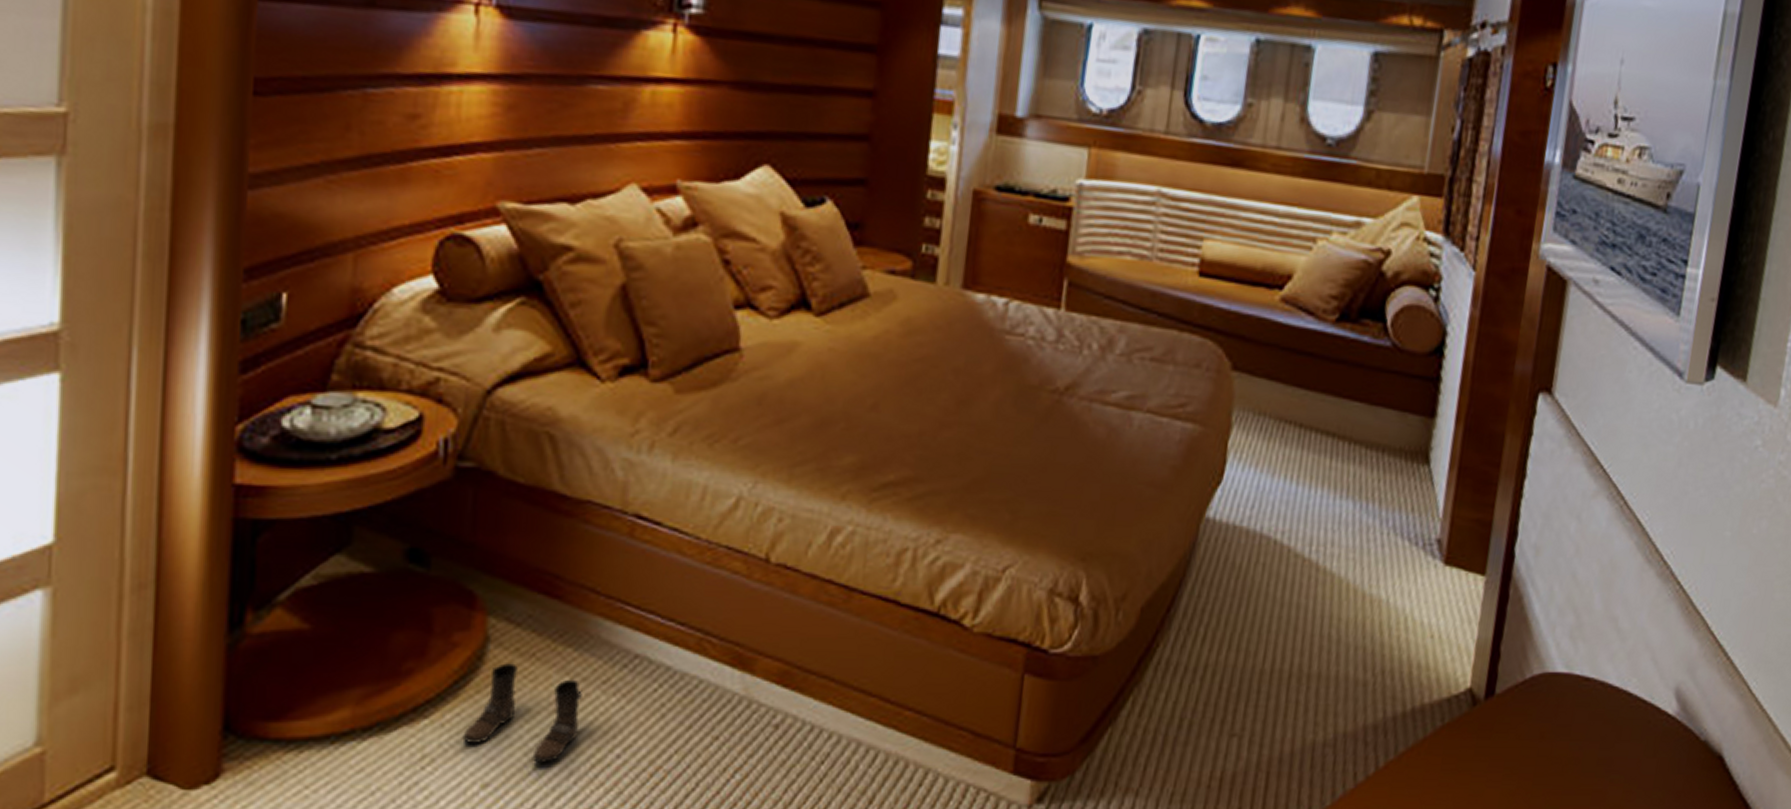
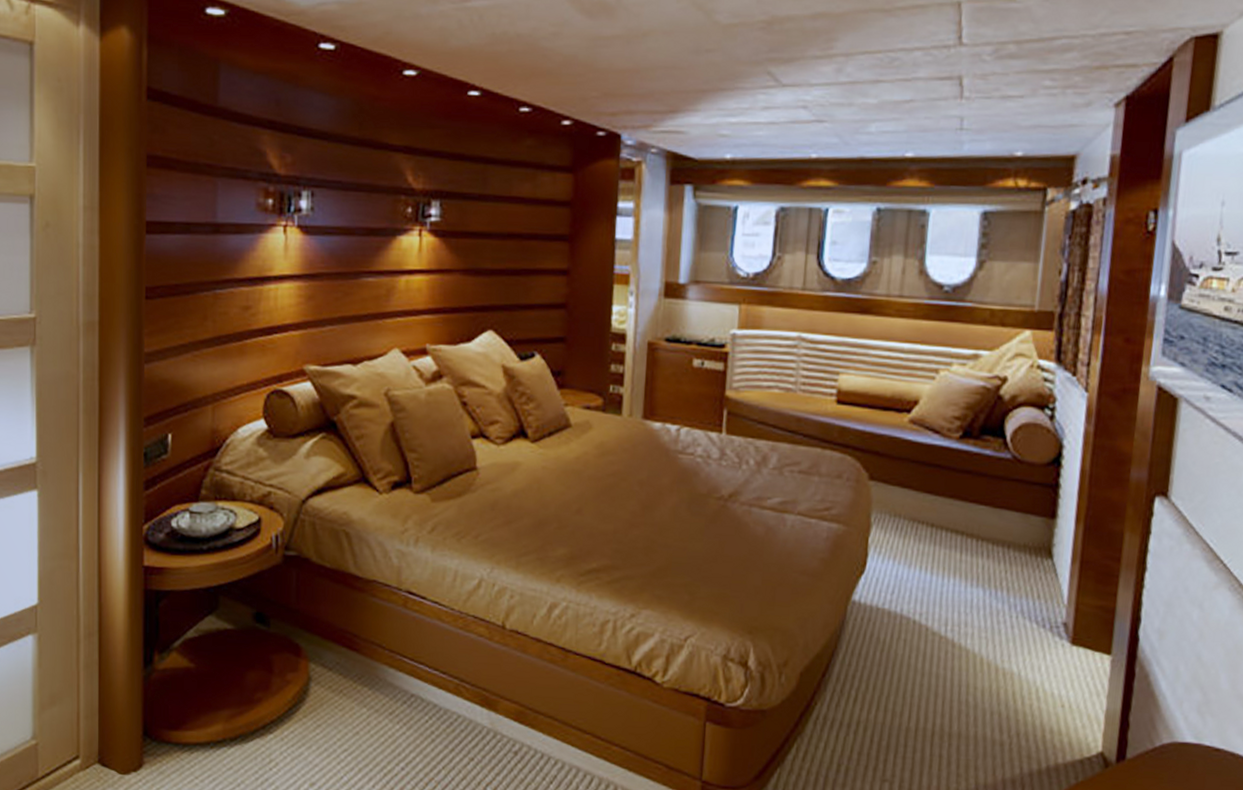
boots: present [462,663,582,763] -> none [296,697,376,771]

